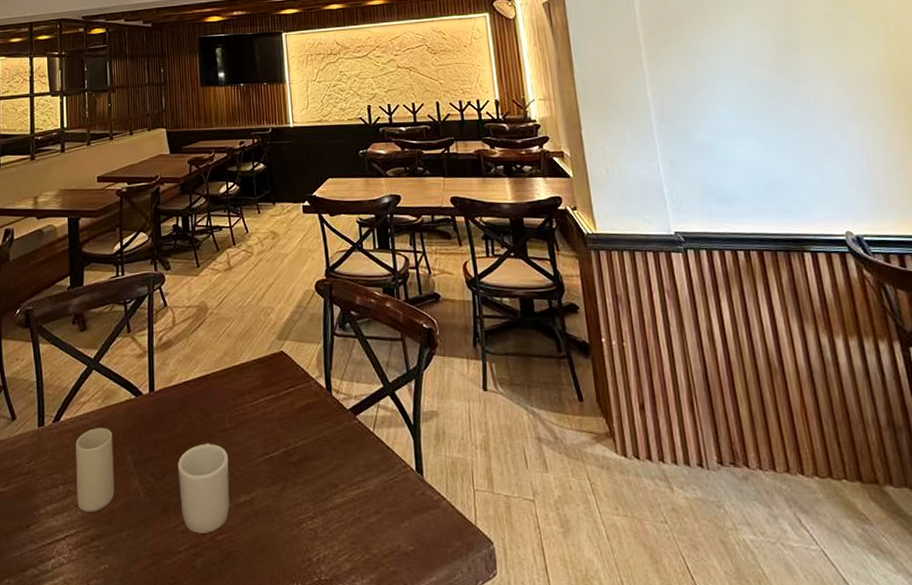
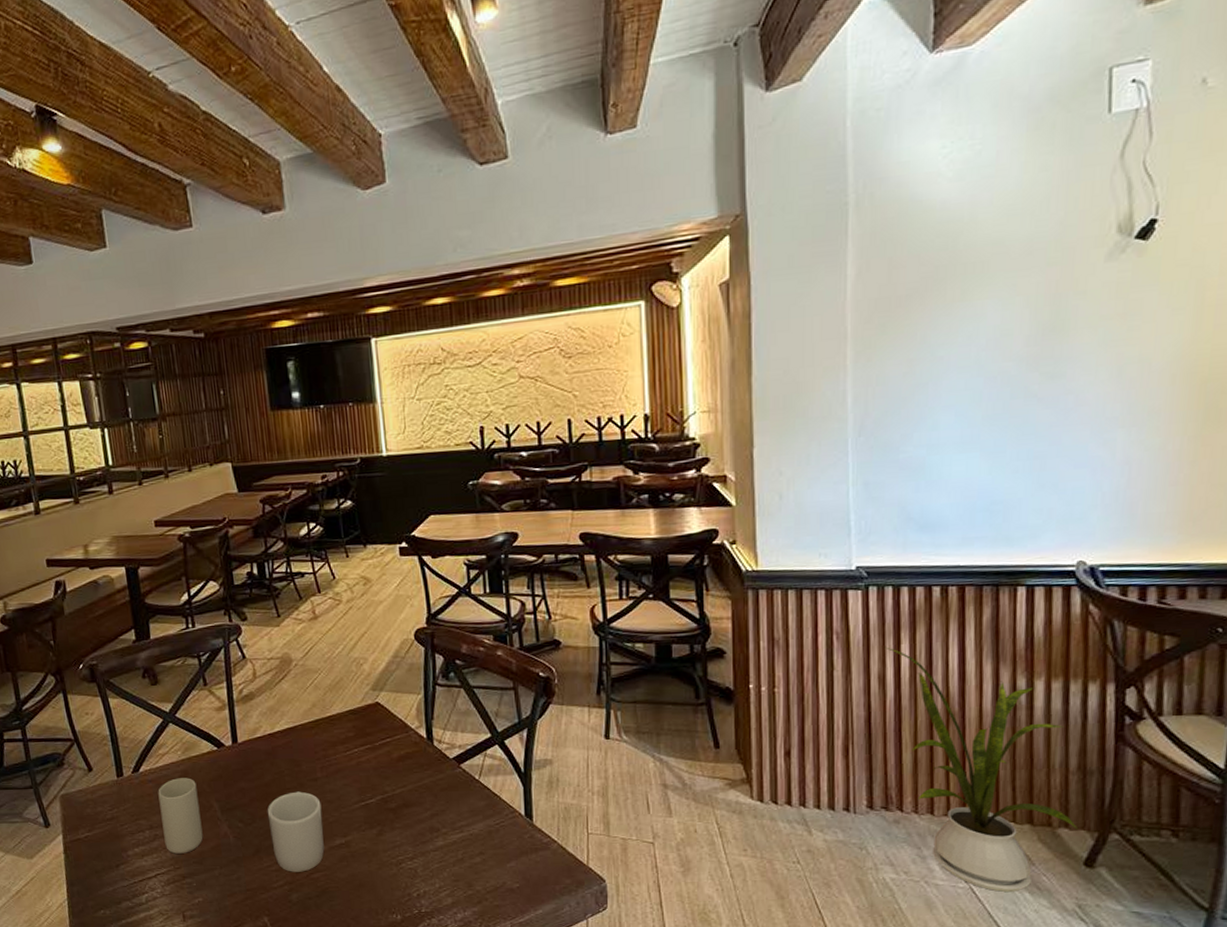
house plant: none [708,305,901,554] -> present [884,647,1078,892]

